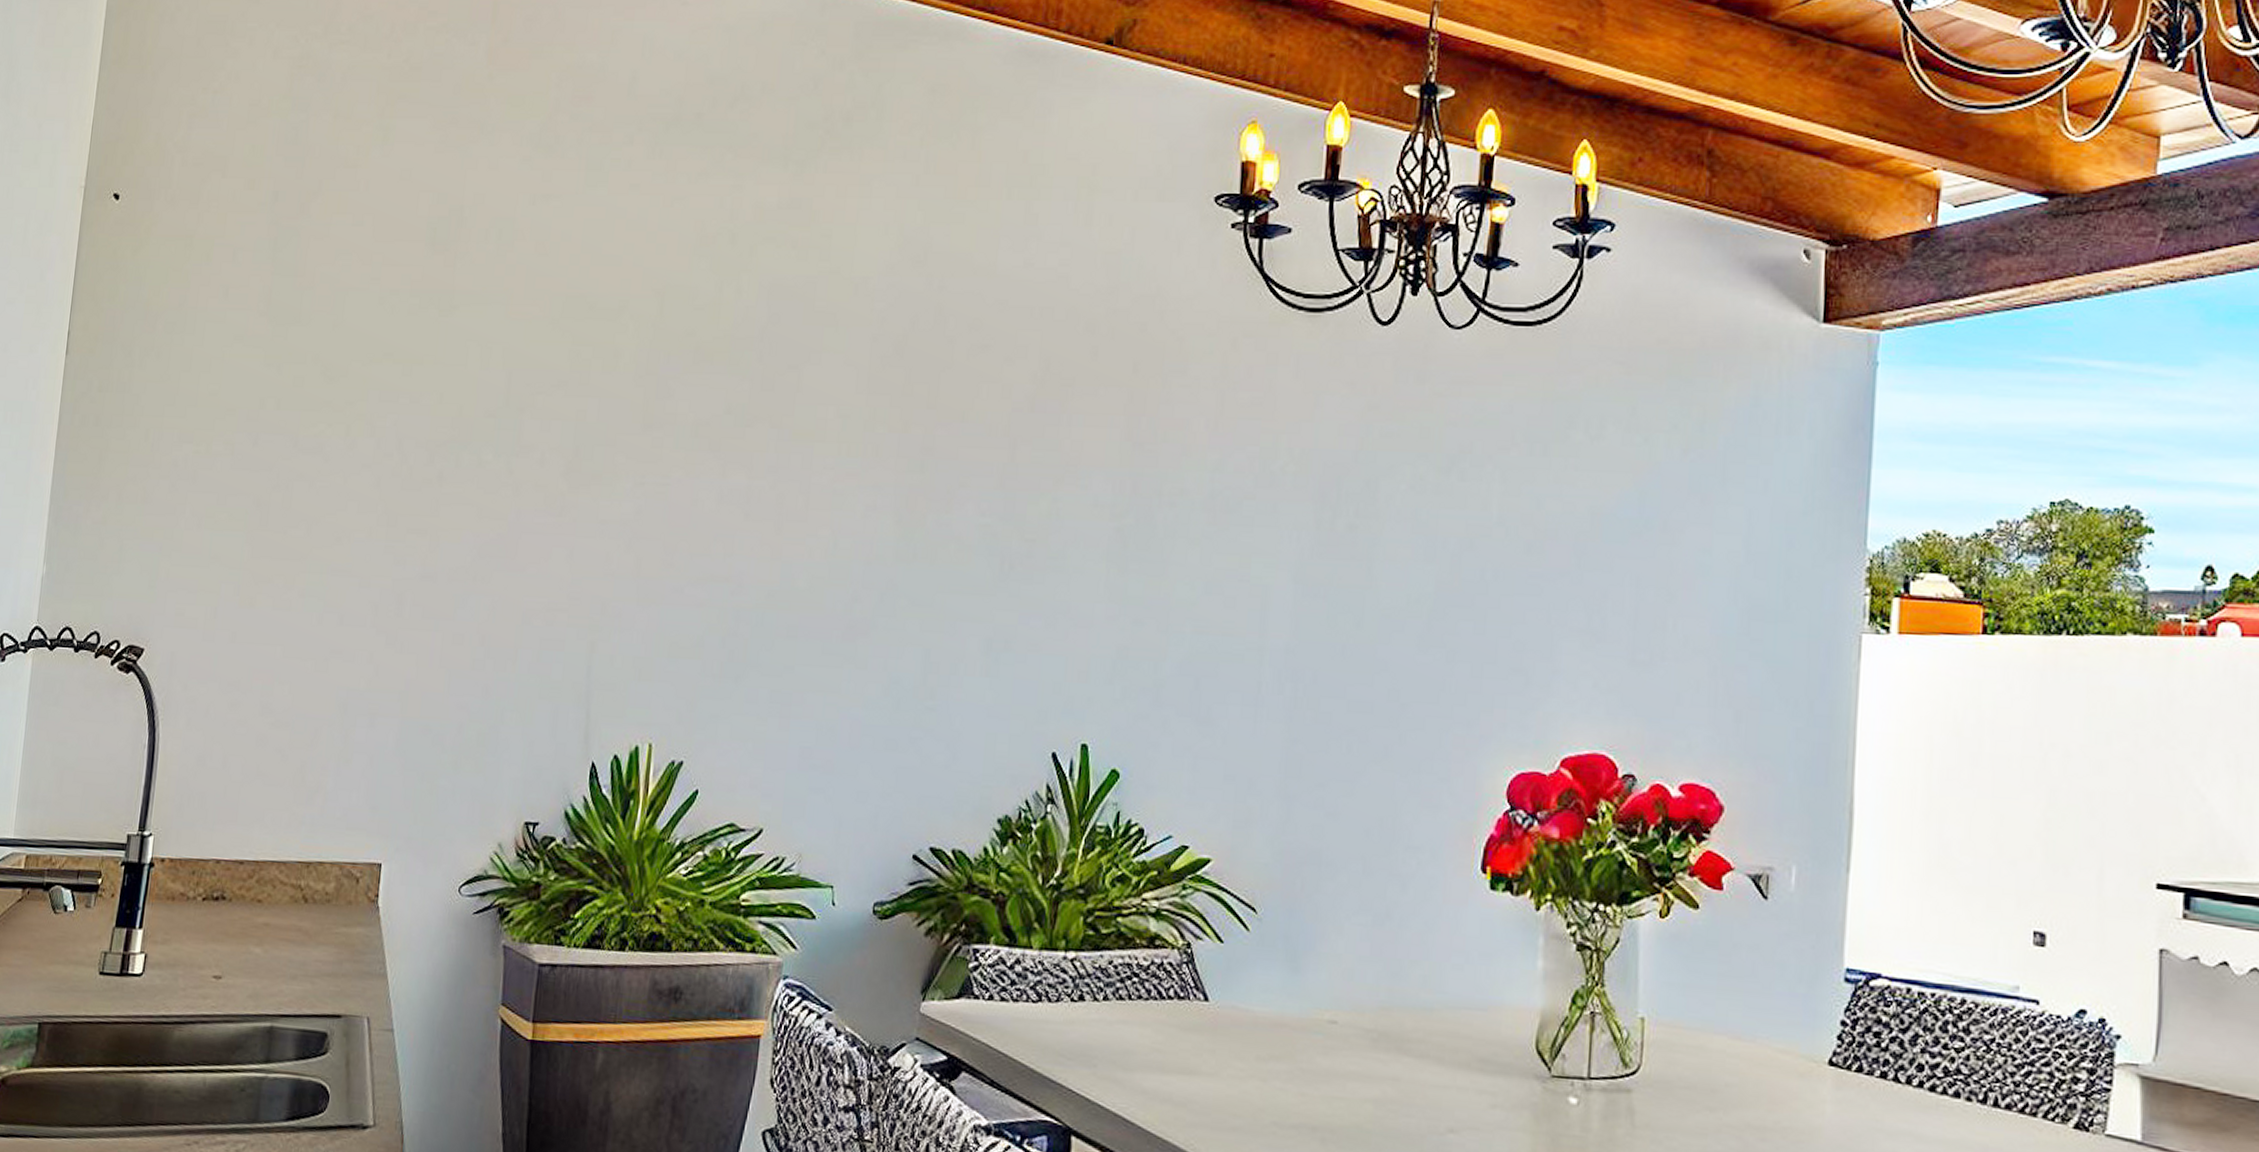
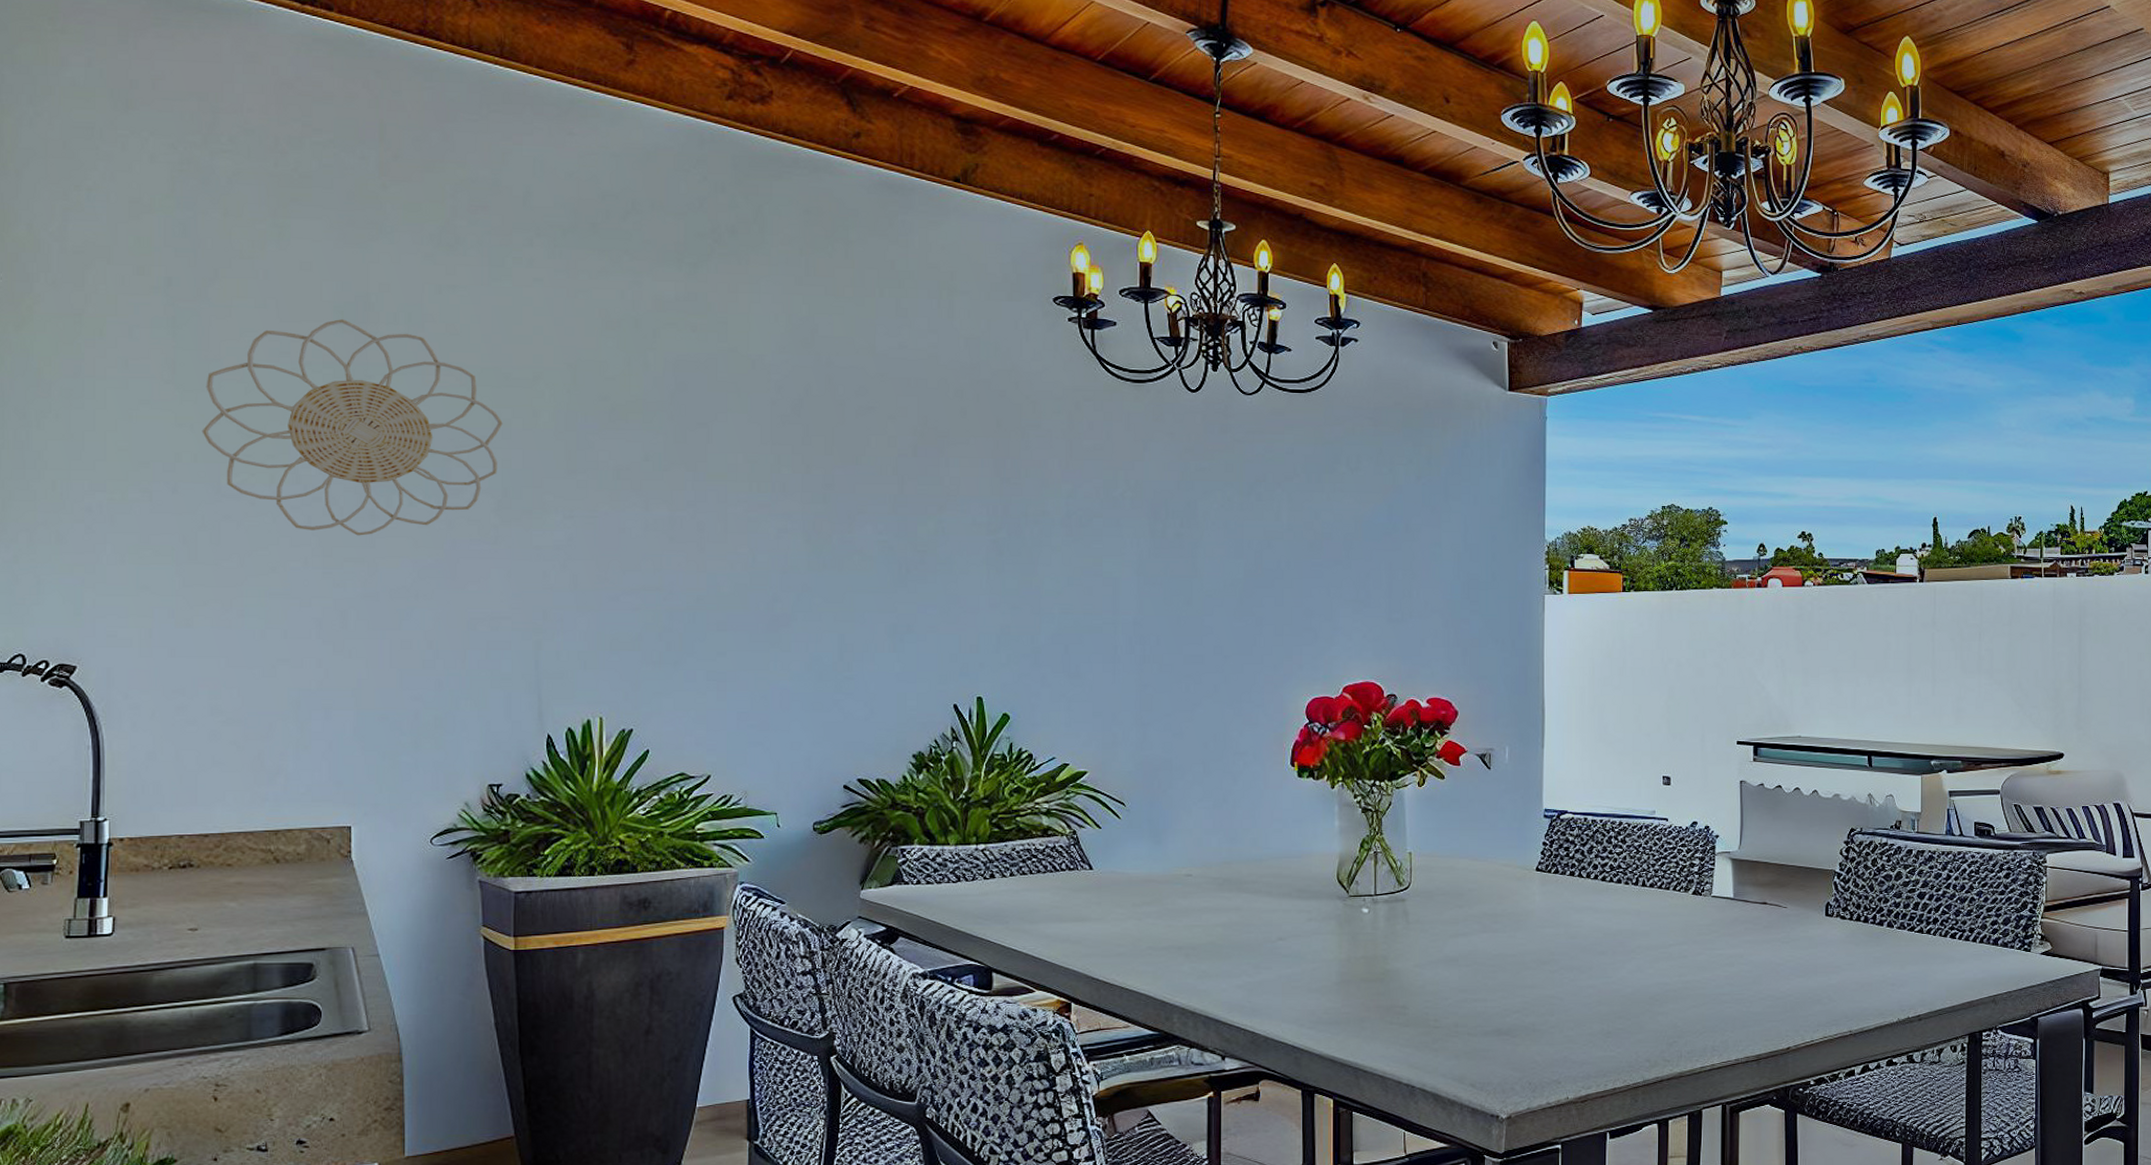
decorative wall piece: none [287,238,582,502] -> present [202,319,503,536]

